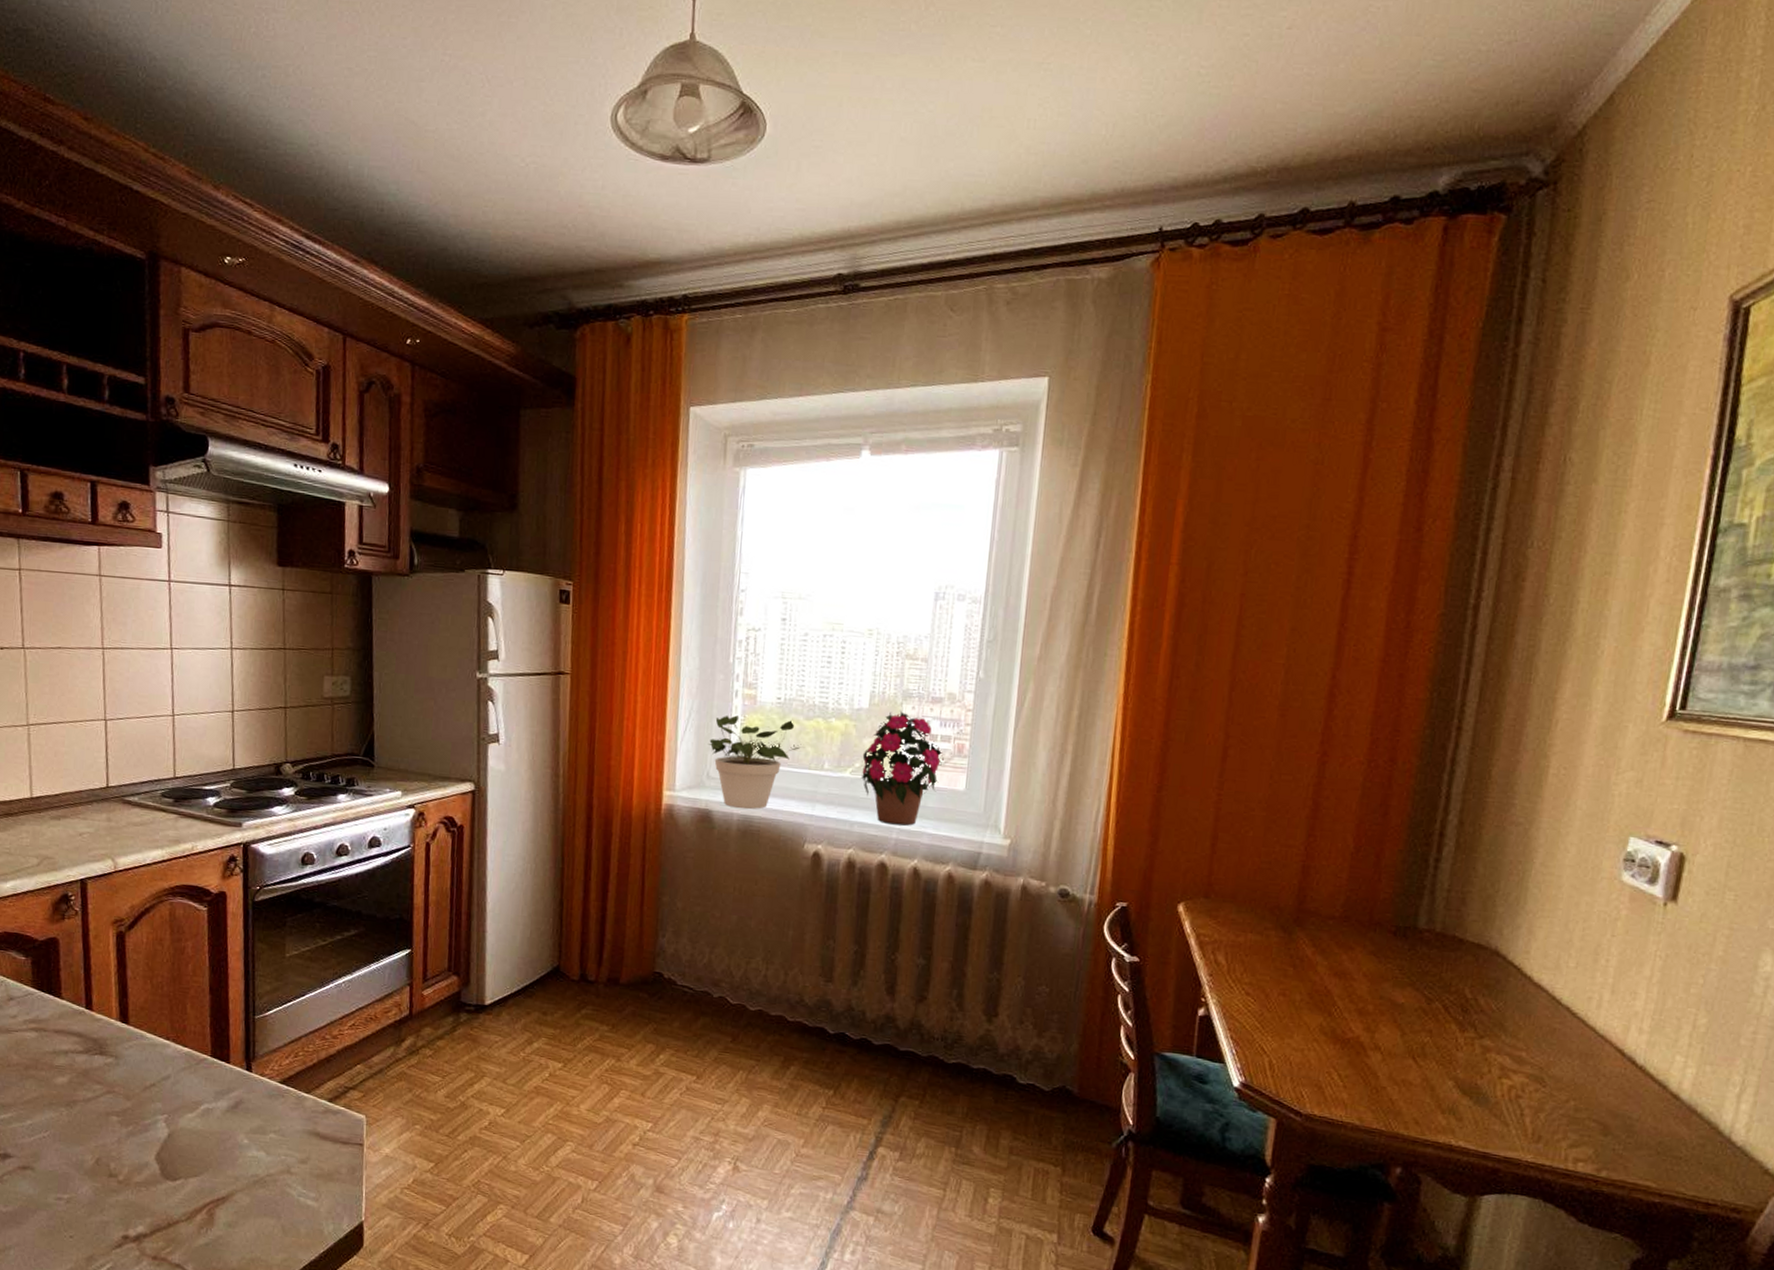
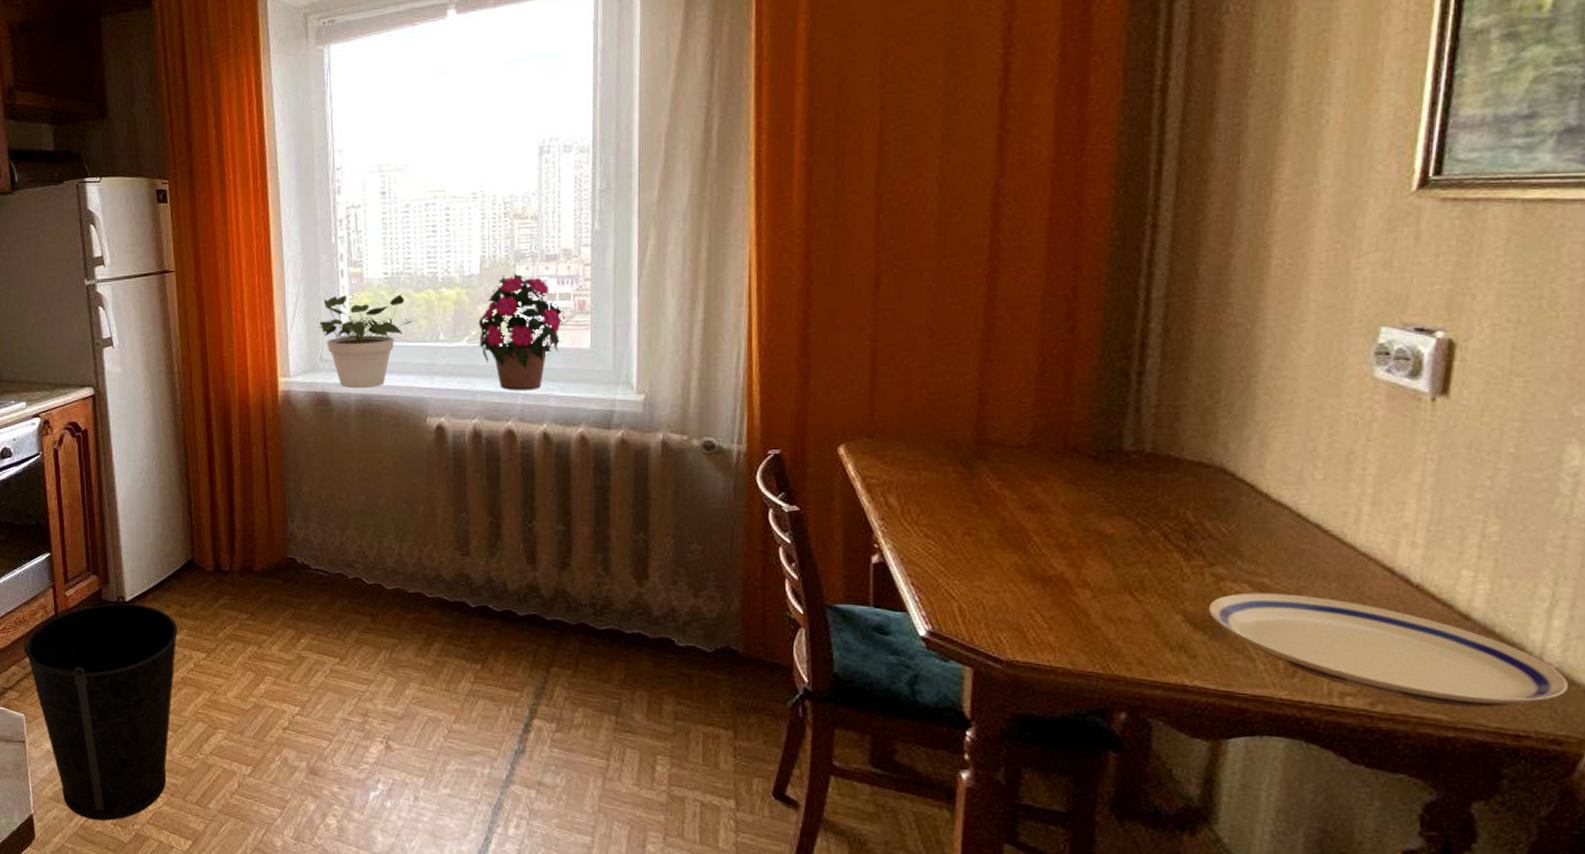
bucket: none [372,998,536,1231] -> present [23,595,177,821]
plate: none [1475,1064,1749,1177] -> present [1208,593,1569,707]

